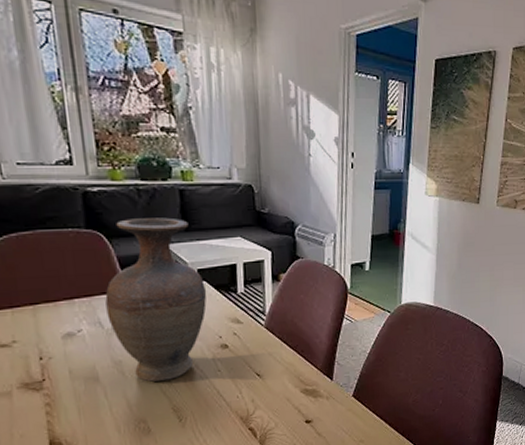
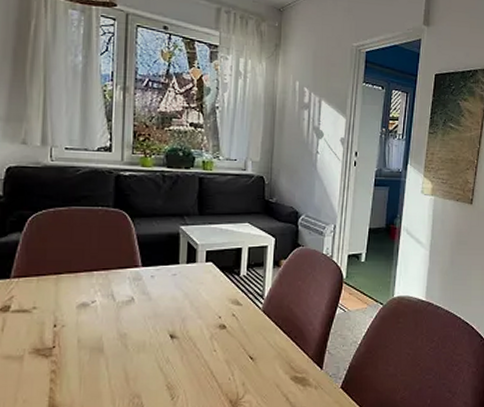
vase: present [105,217,207,382] -> none [120,201,213,357]

